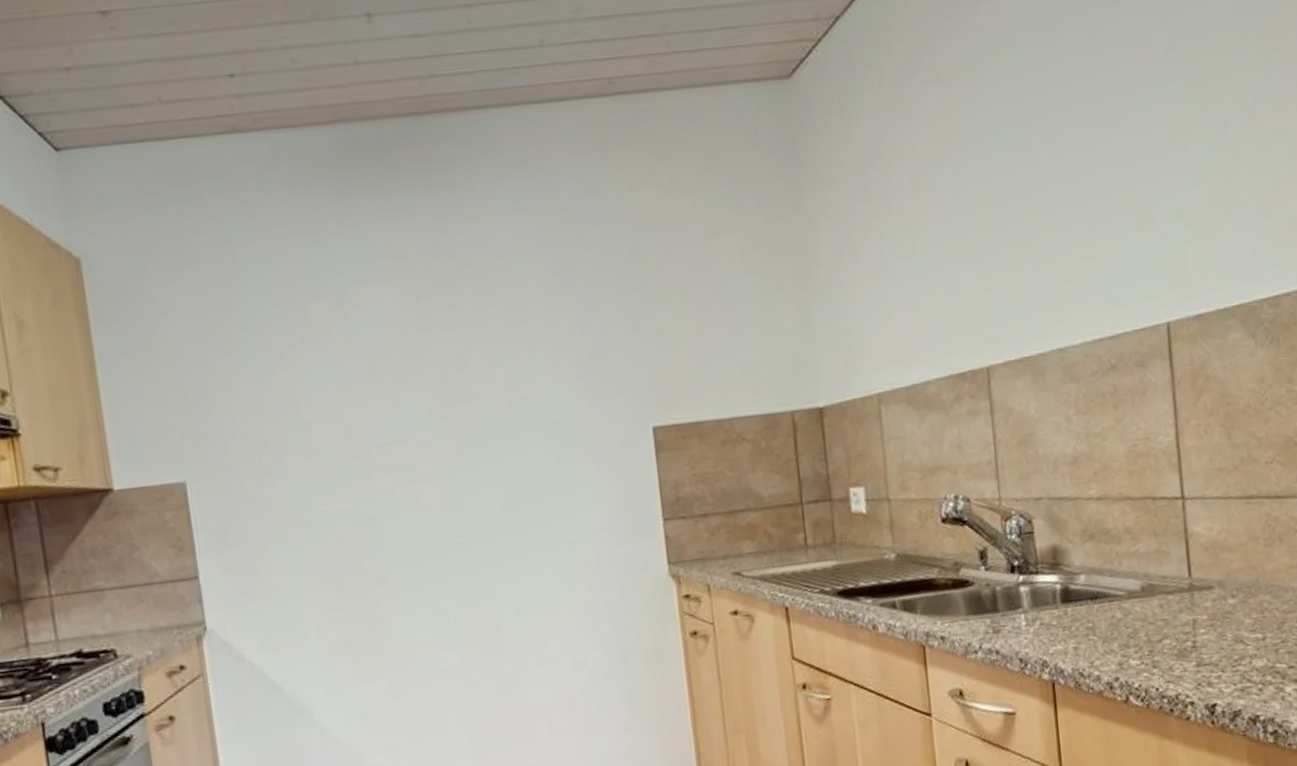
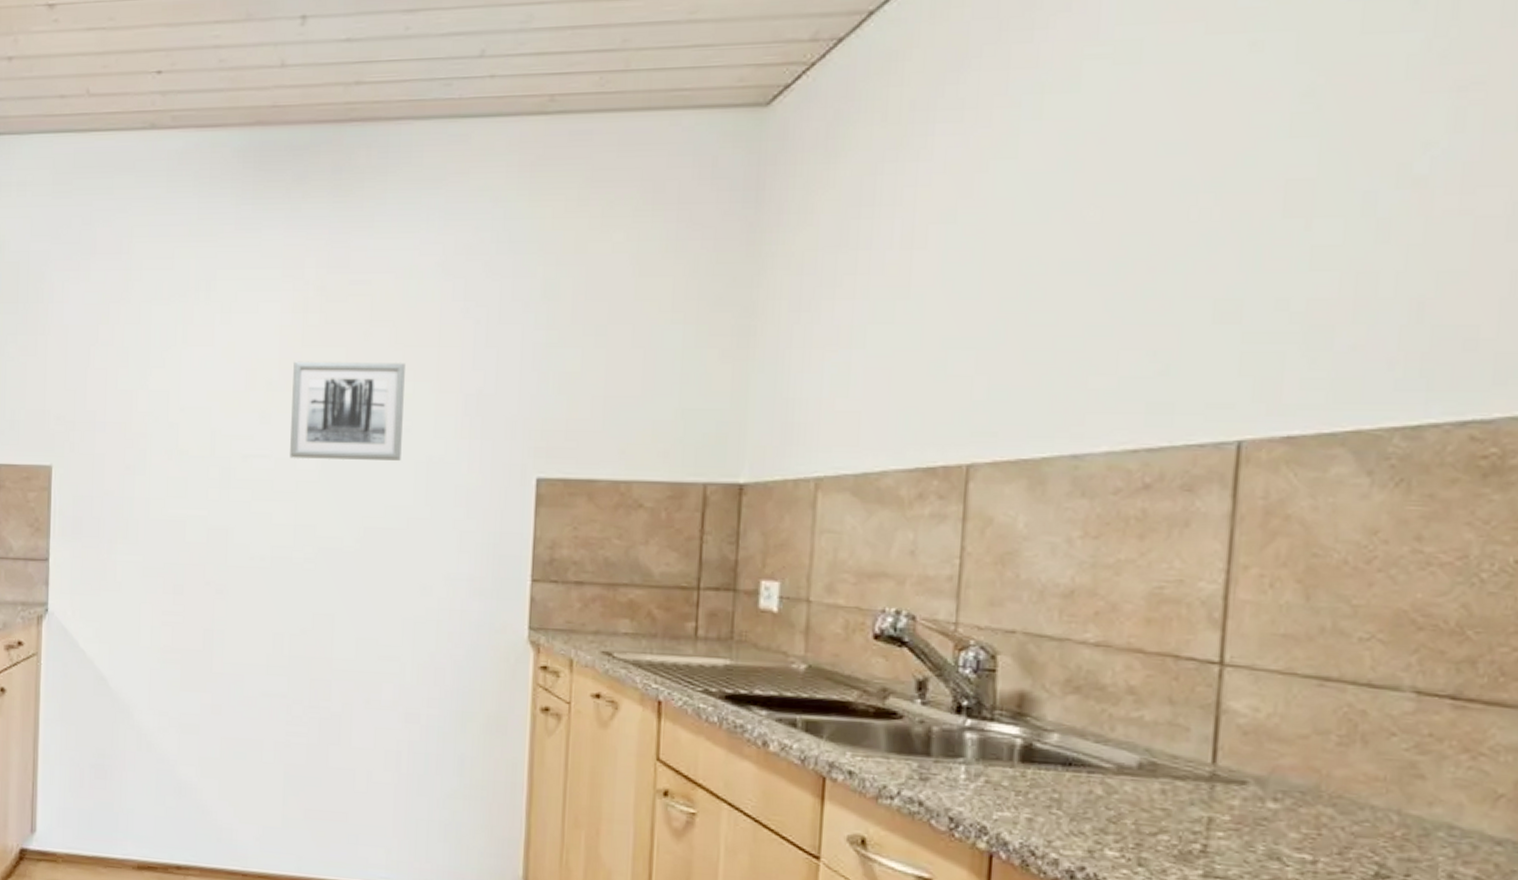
wall art: none [414,336,530,440] -> present [290,361,405,461]

